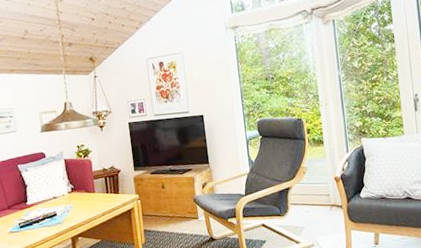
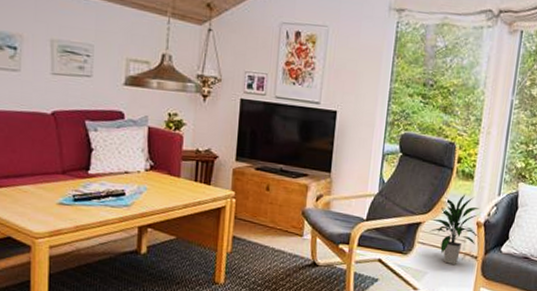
indoor plant: none [298,157,339,217] -> present [430,194,480,264]

